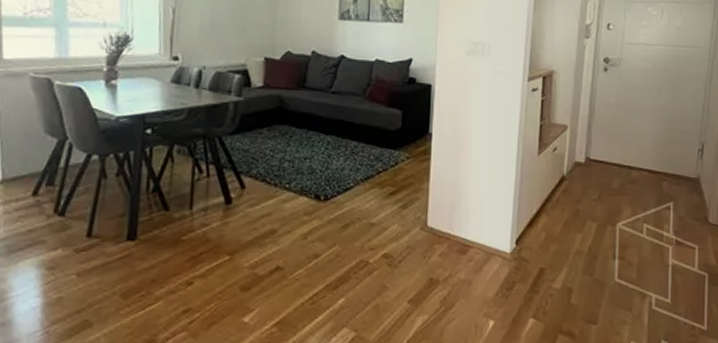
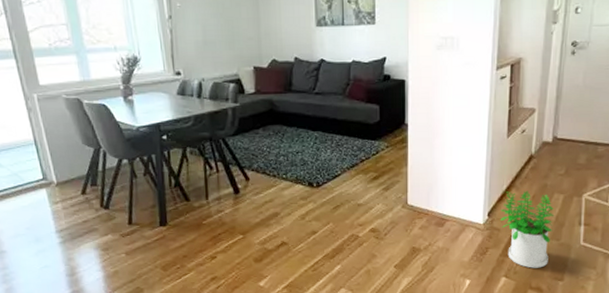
potted plant: none [529,216,588,308] -> present [500,191,555,268]

